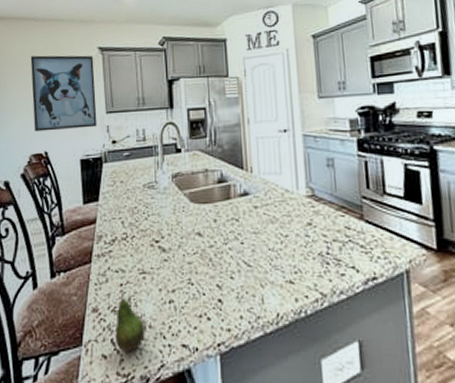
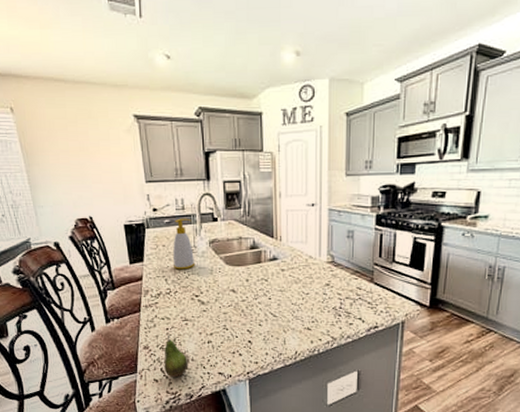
wall art: present [30,55,97,132] -> none [65,121,137,198]
soap bottle: none [130,150,156,210] -> present [172,218,195,270]

